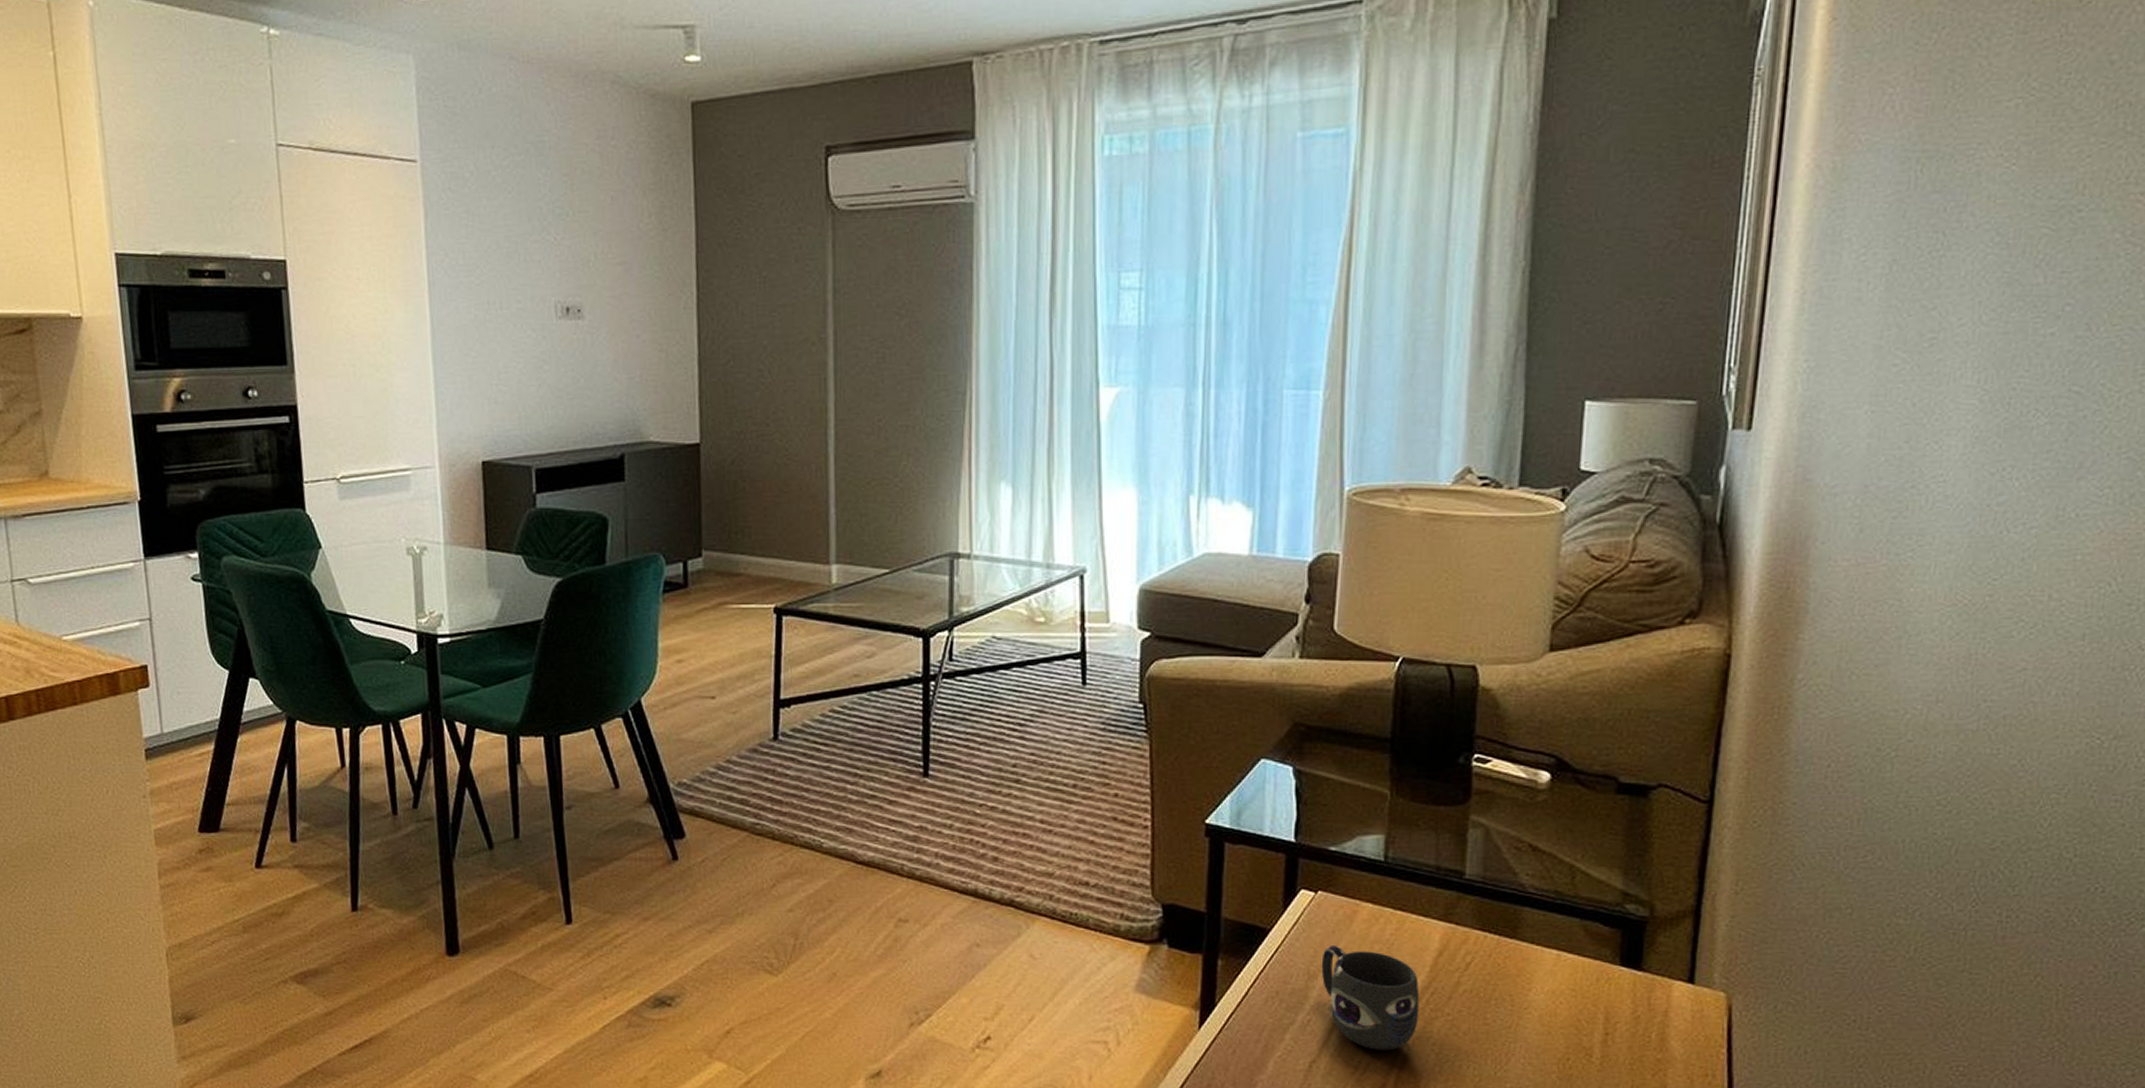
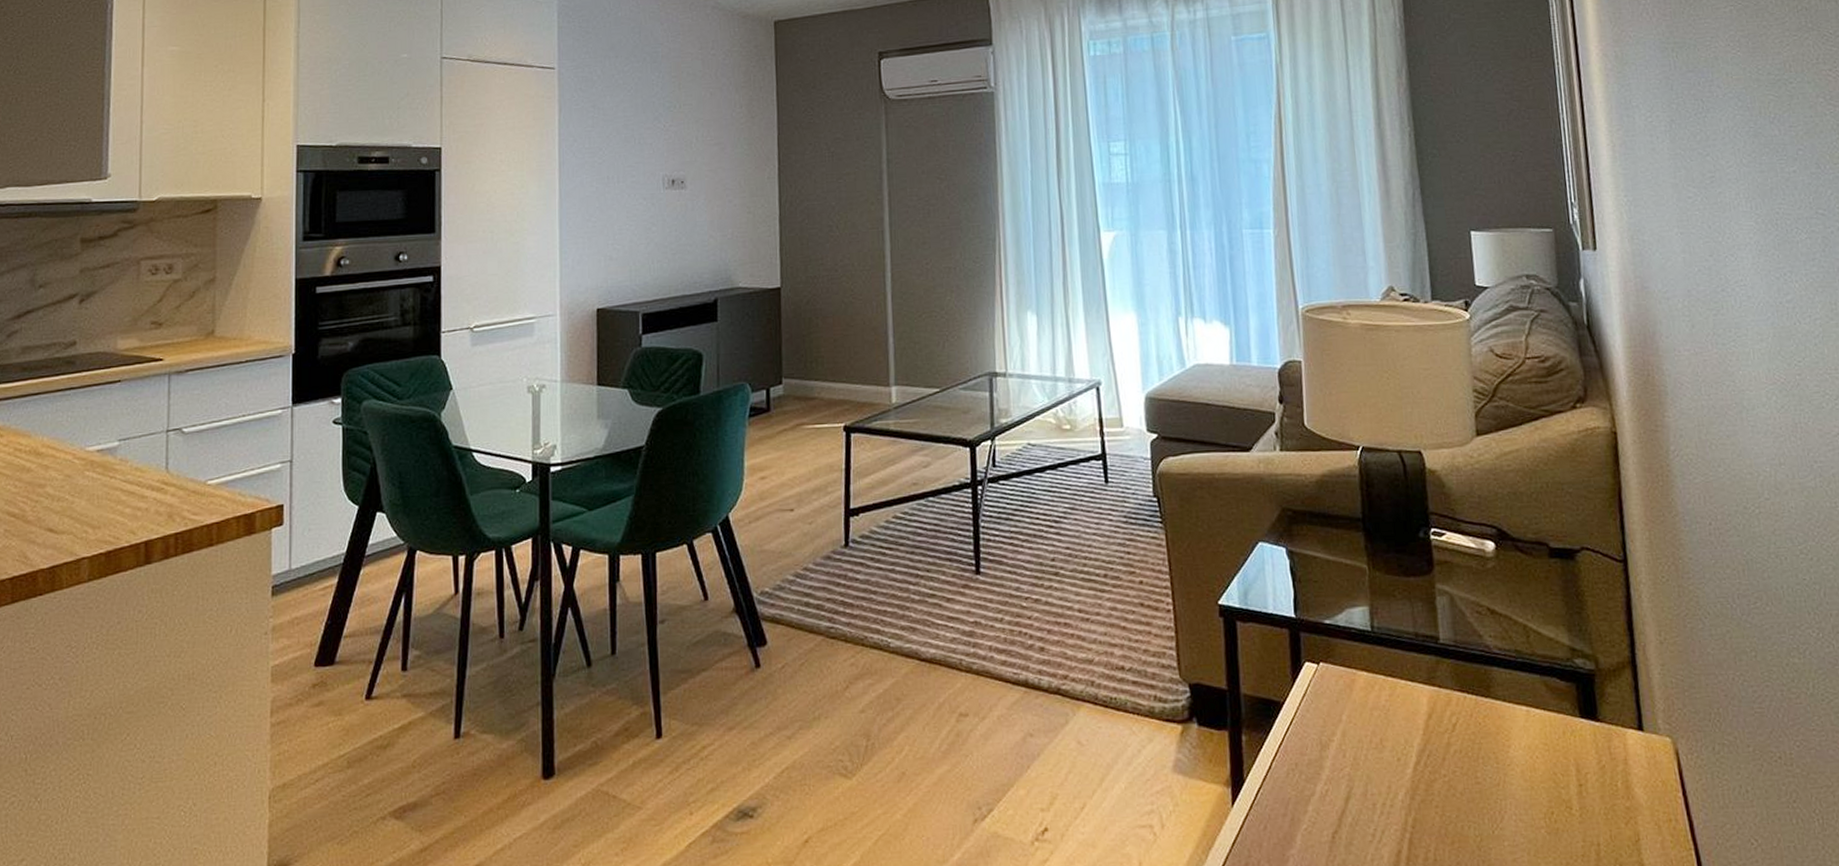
mug: present [1321,944,1420,1050] -> none [1330,713,1421,816]

